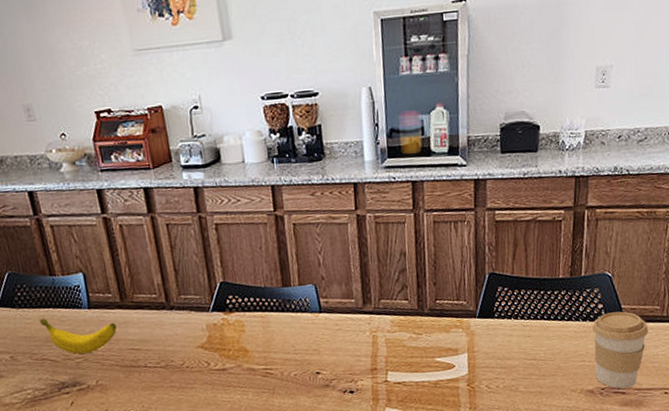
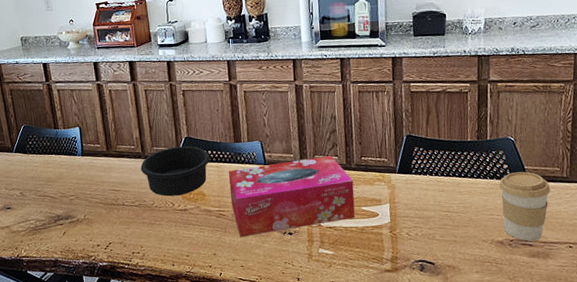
banana: present [39,318,117,354] -> none [43,163,102,193]
bowl: none [165,292,253,355] -> present [140,145,211,197]
tissue box: none [275,300,428,399] -> present [228,156,355,238]

